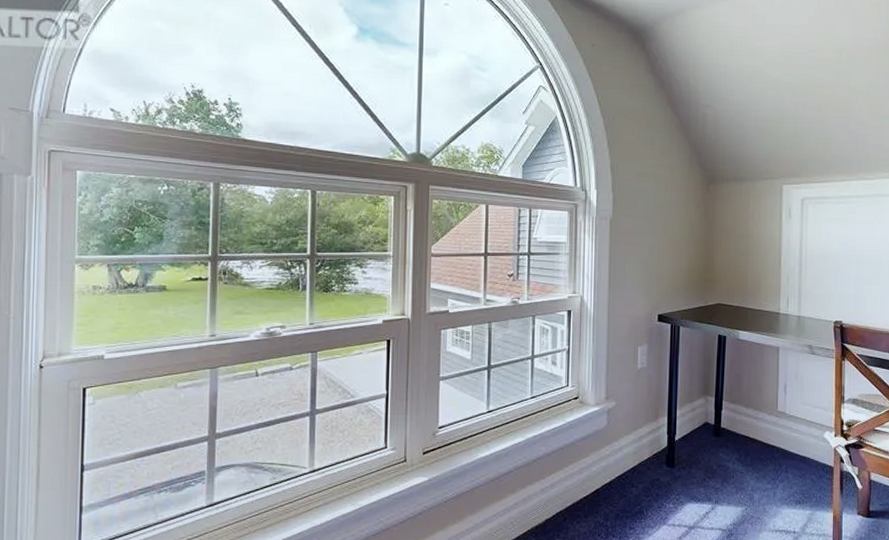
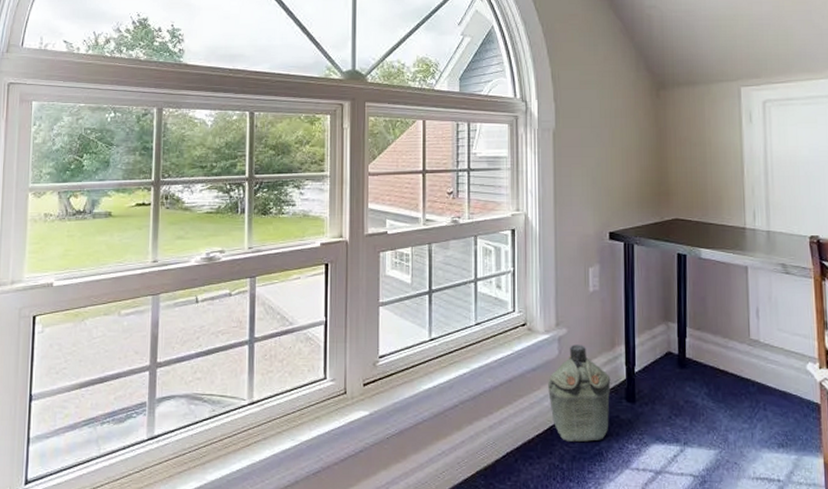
military canteen: none [596,416,653,502] -> present [548,345,611,442]

